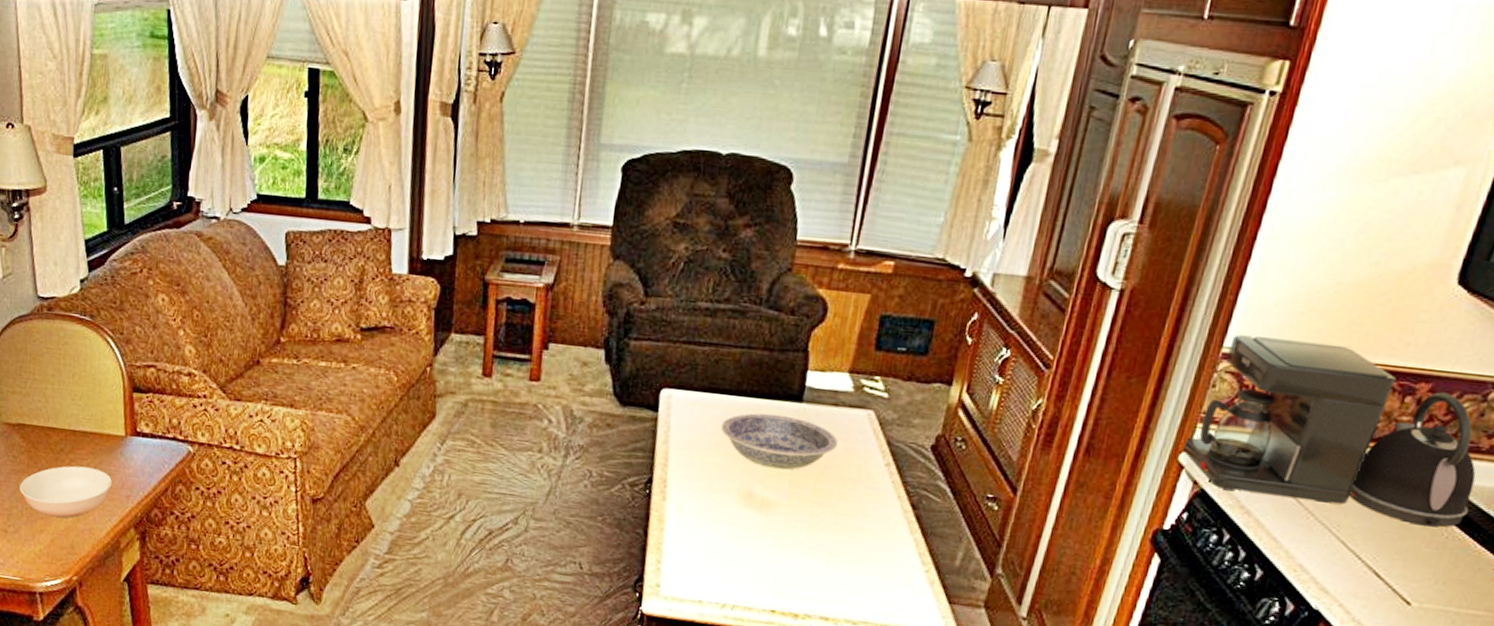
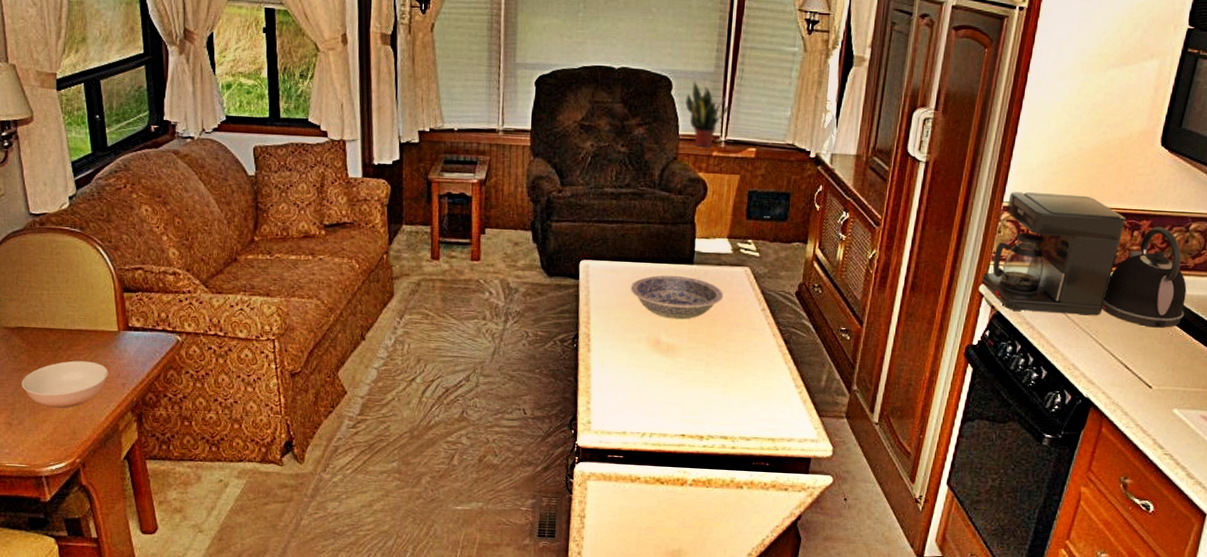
potted plant: none [808,173,865,258] -> present [685,81,730,148]

